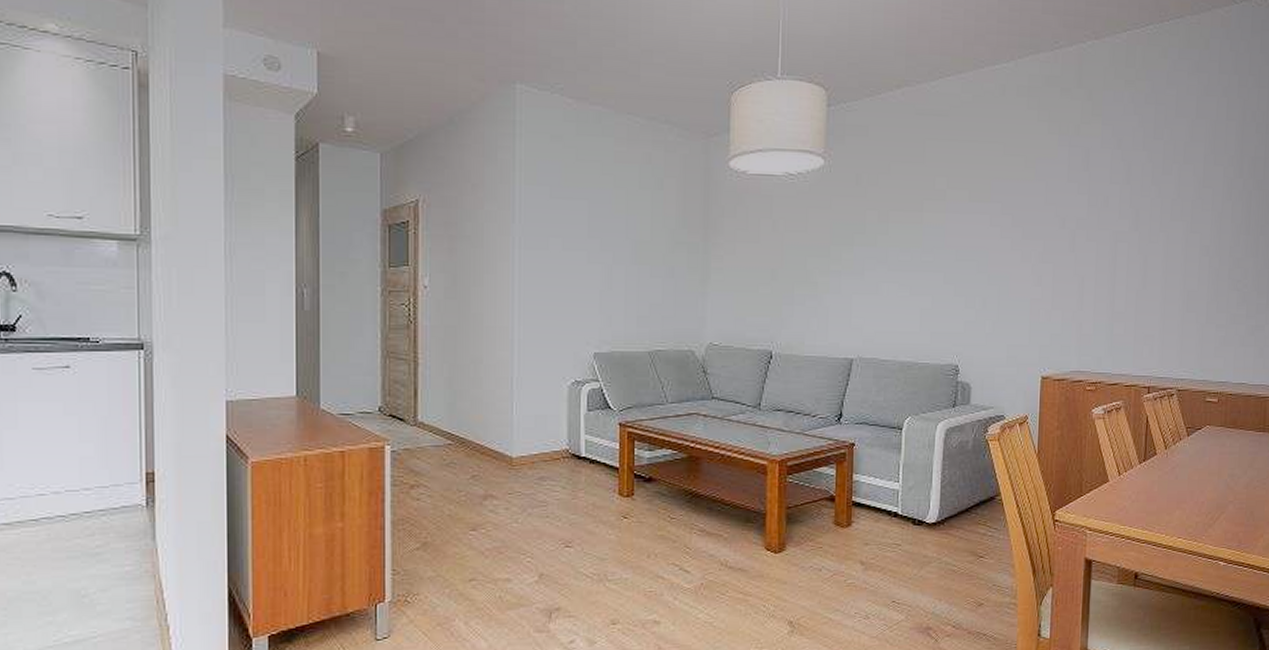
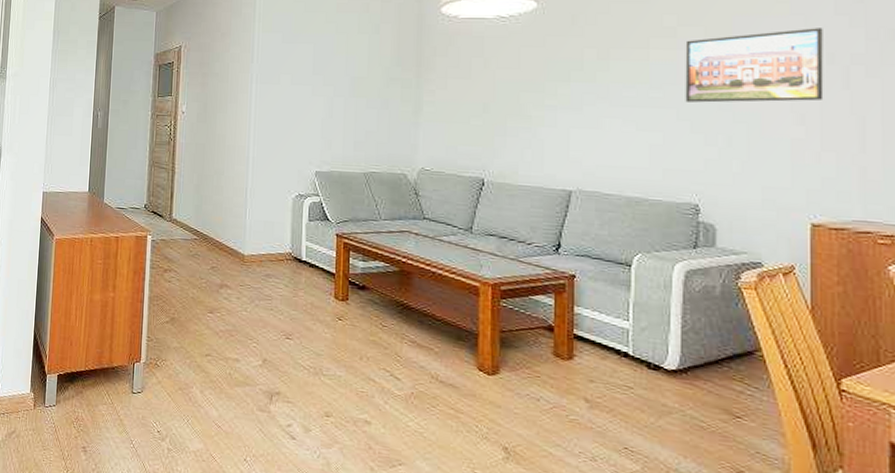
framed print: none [951,193,1059,266] -> present [685,28,824,103]

